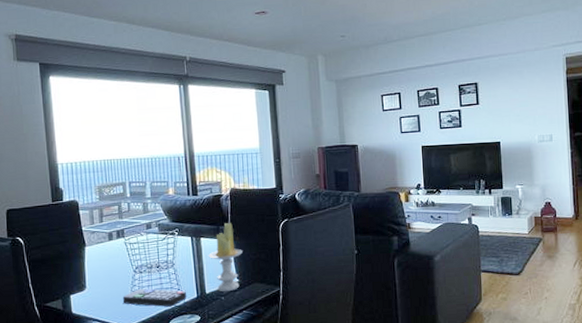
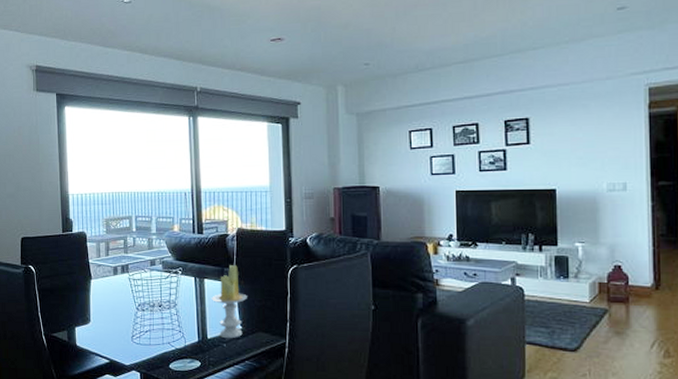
remote control: present [122,289,187,307] -> none [124,327,188,348]

